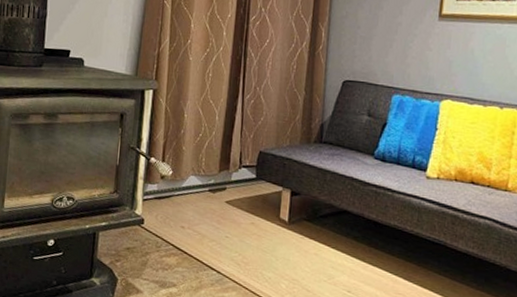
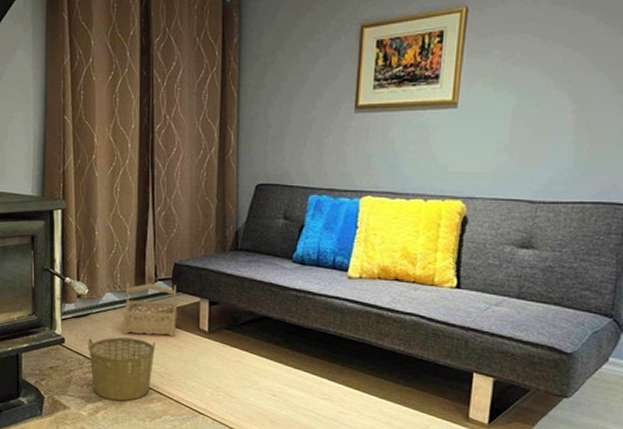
basket: none [166,221,236,289] -> present [88,337,156,402]
decorative basket: none [202,168,260,225] -> present [122,283,178,337]

